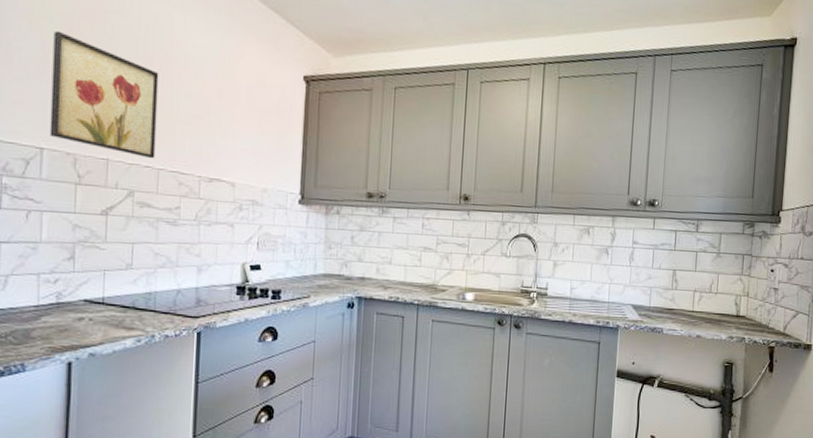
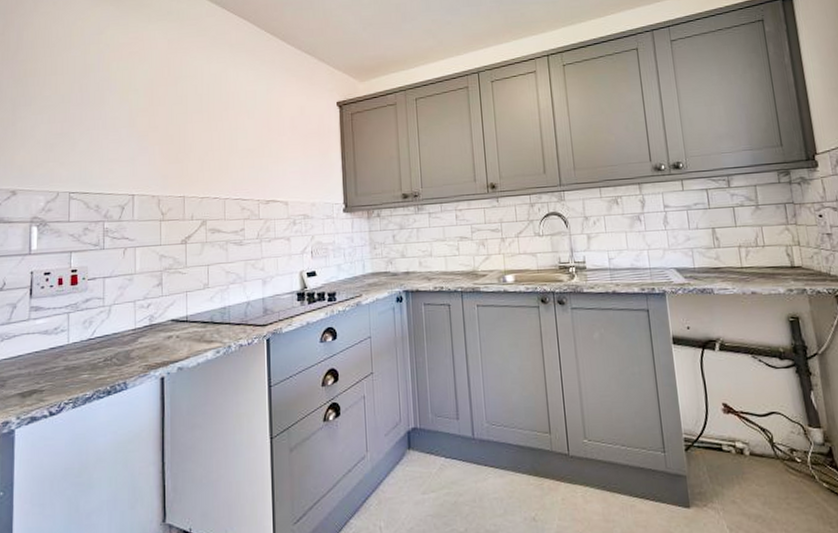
wall art: present [49,30,159,159] -> none [139,99,221,191]

